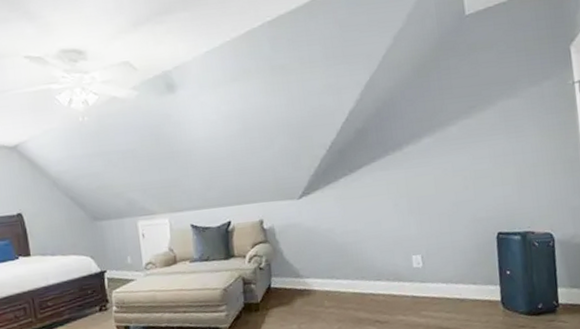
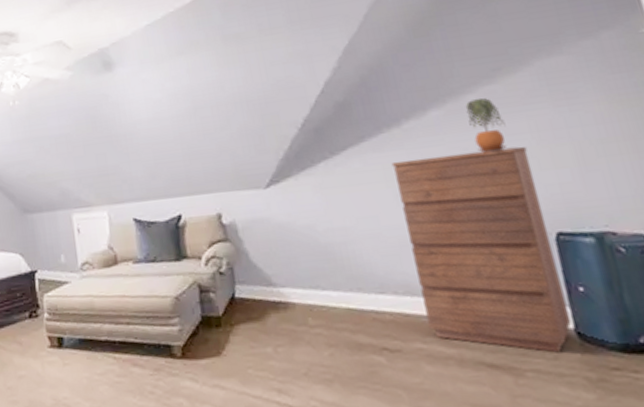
dresser: none [393,168,500,318] -> present [391,146,572,353]
potted plant: none [448,130,474,172] -> present [465,98,506,153]

